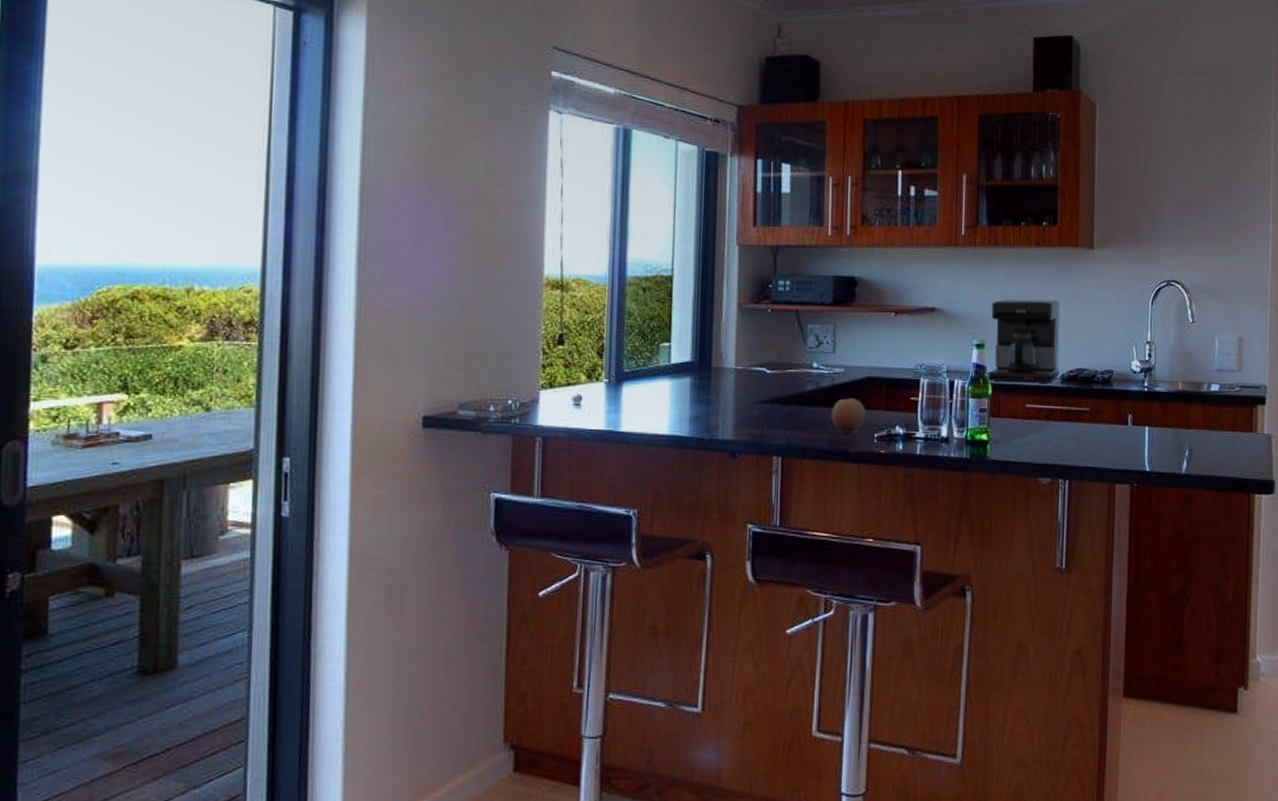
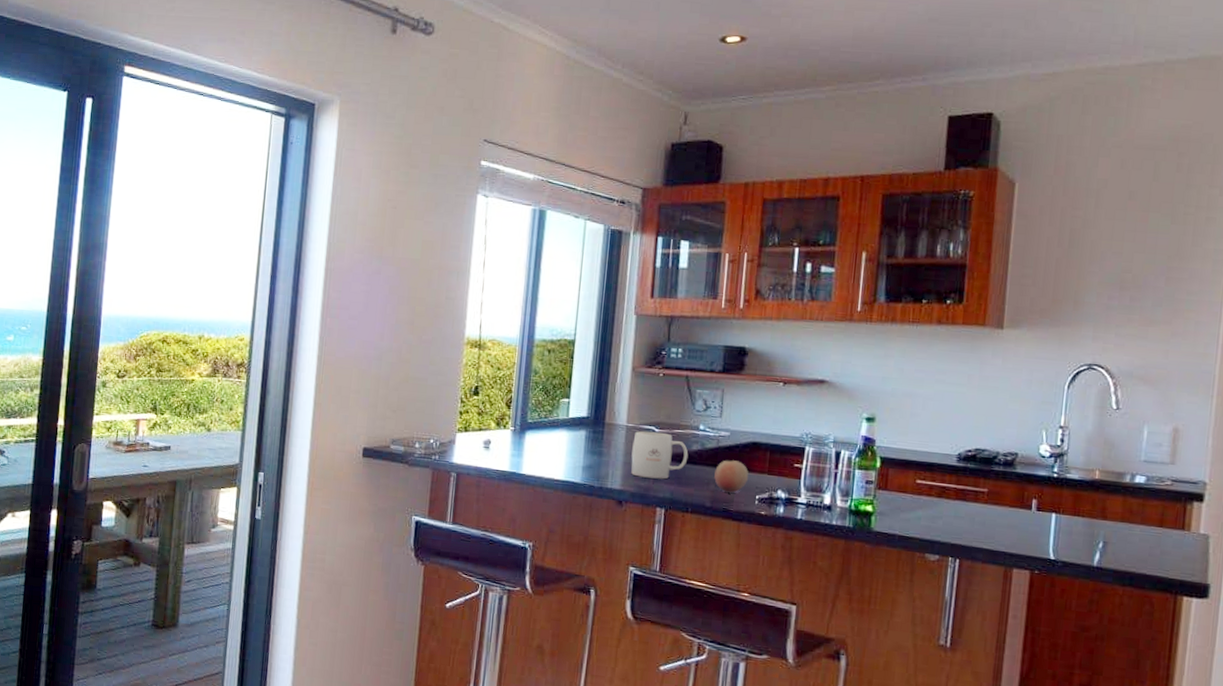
mug: none [742,373,803,425] -> present [631,430,689,480]
coffee maker: present [988,298,1060,383] -> none [877,374,961,461]

